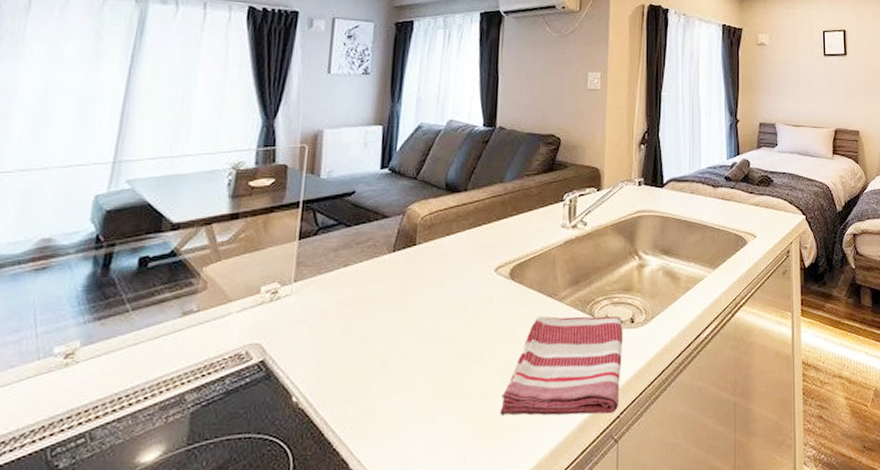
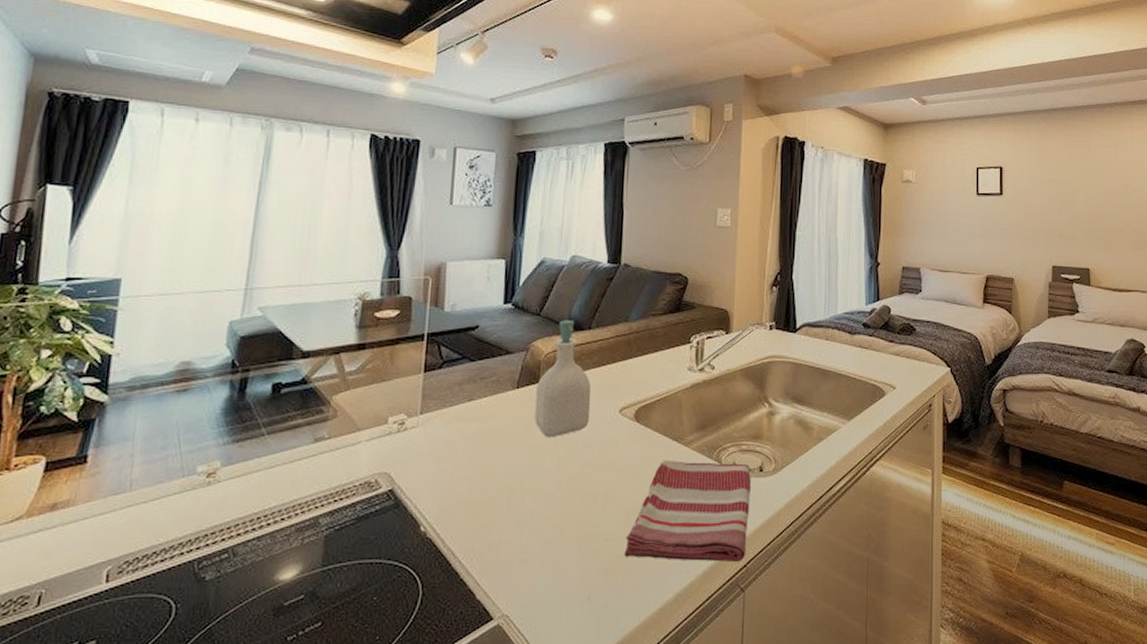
soap bottle: none [410,183,468,300] -> present [534,320,592,438]

